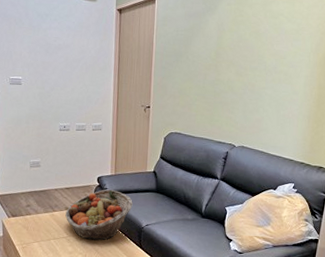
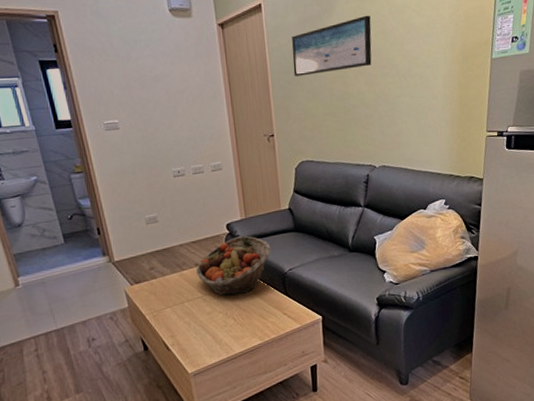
wall art: none [175,16,248,61] -> present [291,15,372,76]

